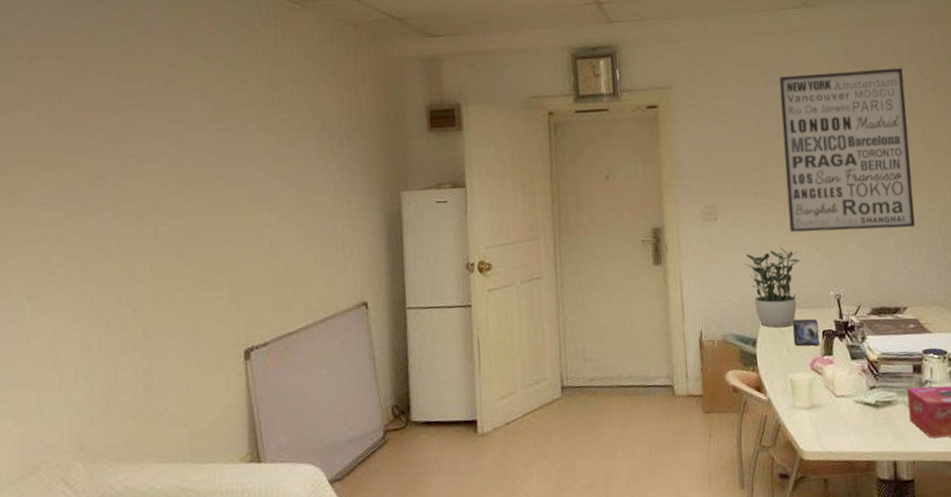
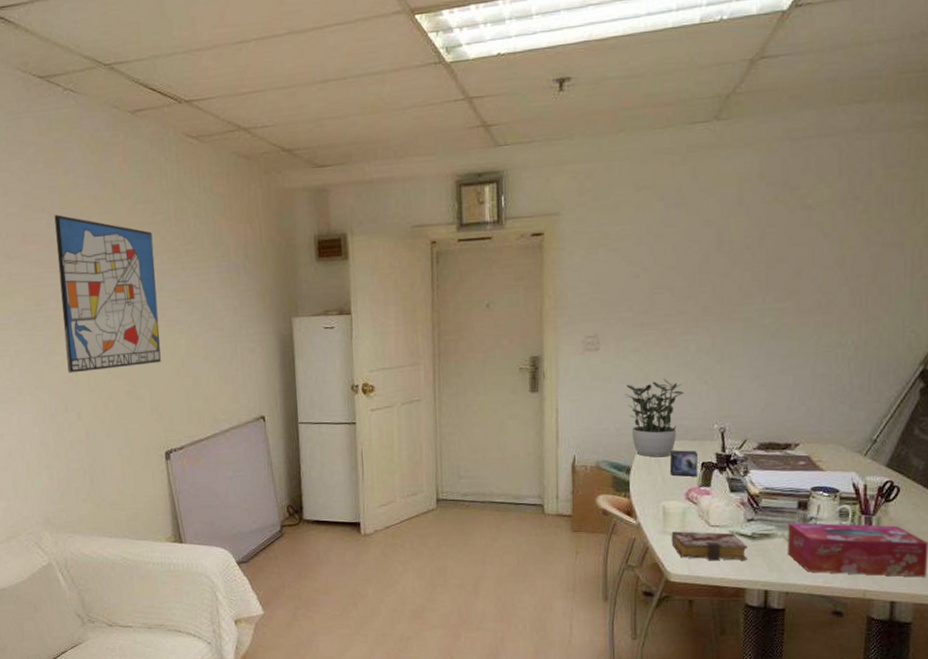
wall art: none [123,78,245,260] -> present [54,214,161,373]
wall art: present [779,68,915,233] -> none [675,187,827,364]
book: none [801,402,874,434] -> present [671,531,747,561]

